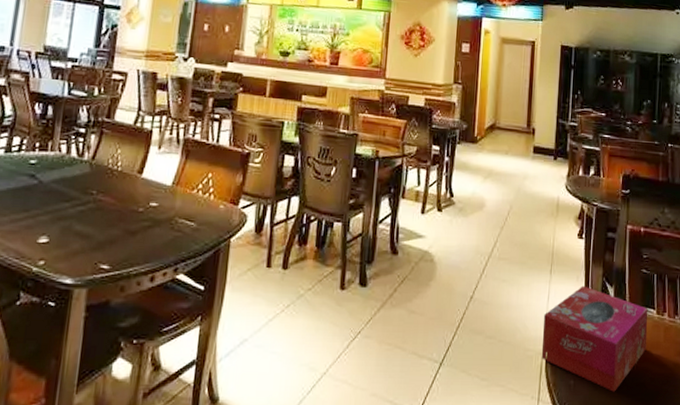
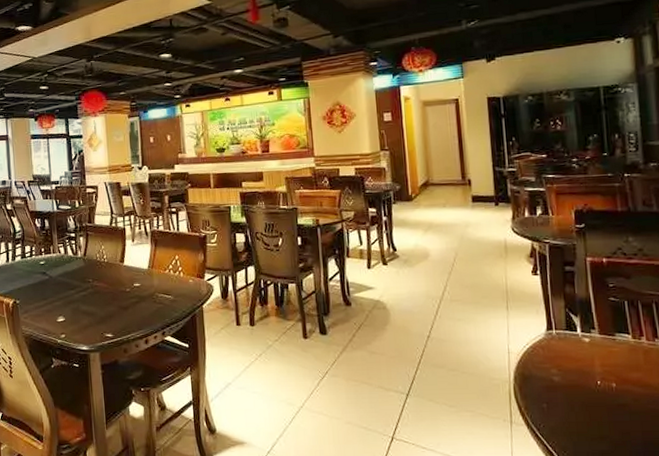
tissue box: present [541,285,648,392] -> none [505,318,625,413]

